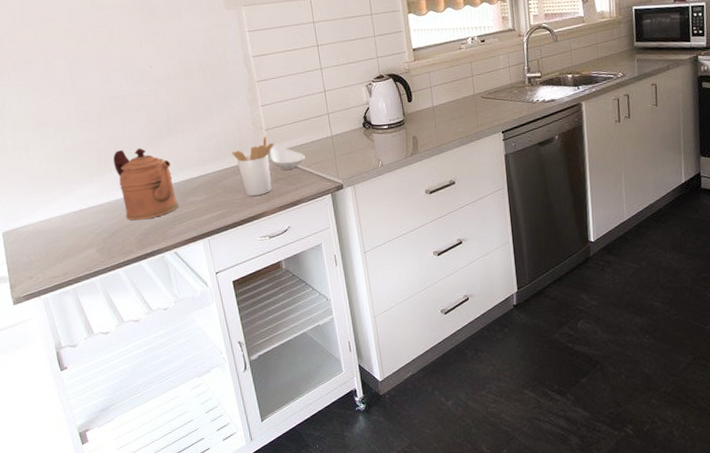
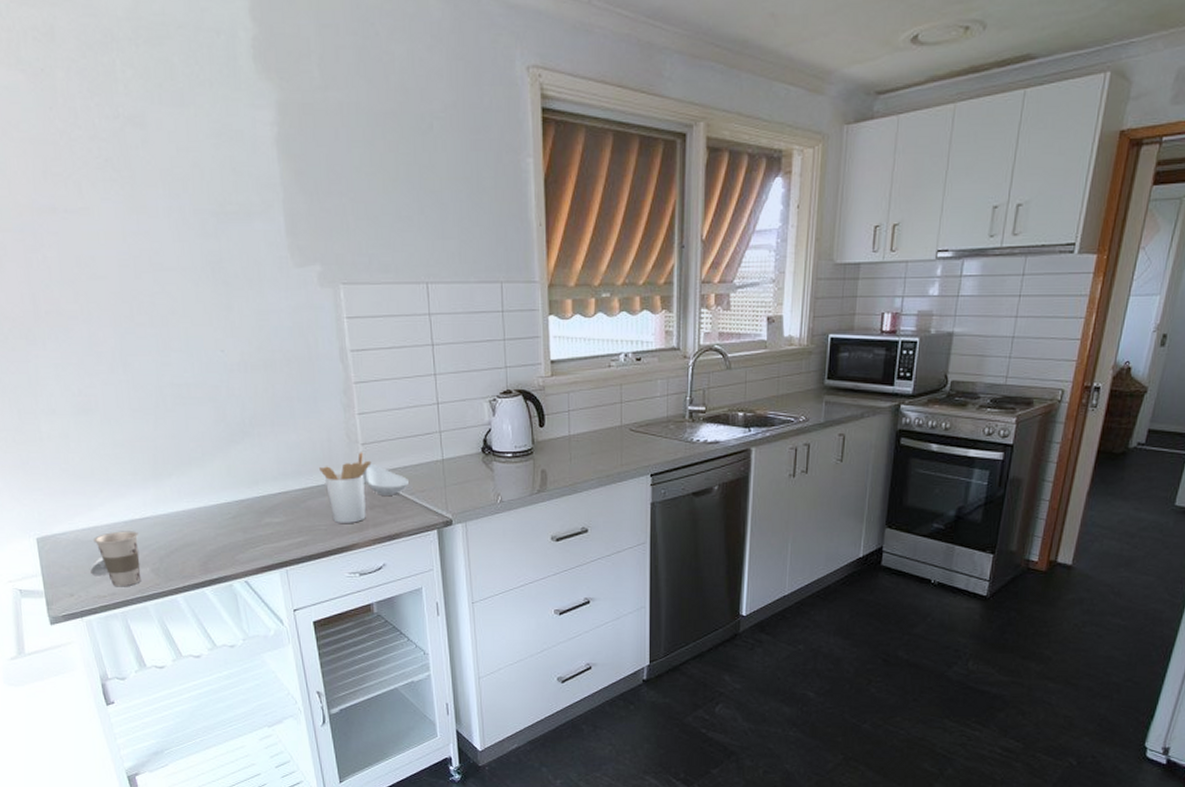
cup: none [45,219,88,268] -> present [89,531,141,587]
coffeepot: present [113,147,179,221] -> none [172,451,252,539]

